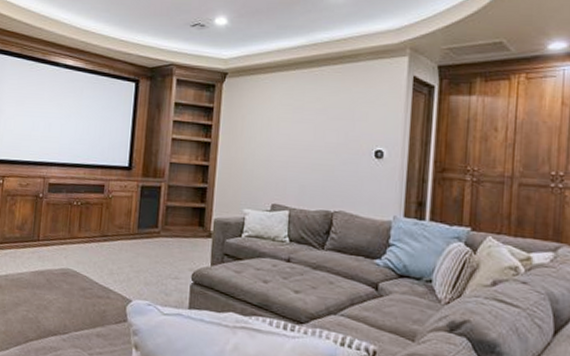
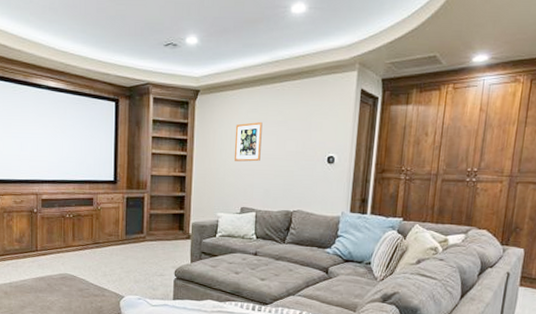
wall art: none [265,108,298,153] -> present [234,121,263,162]

